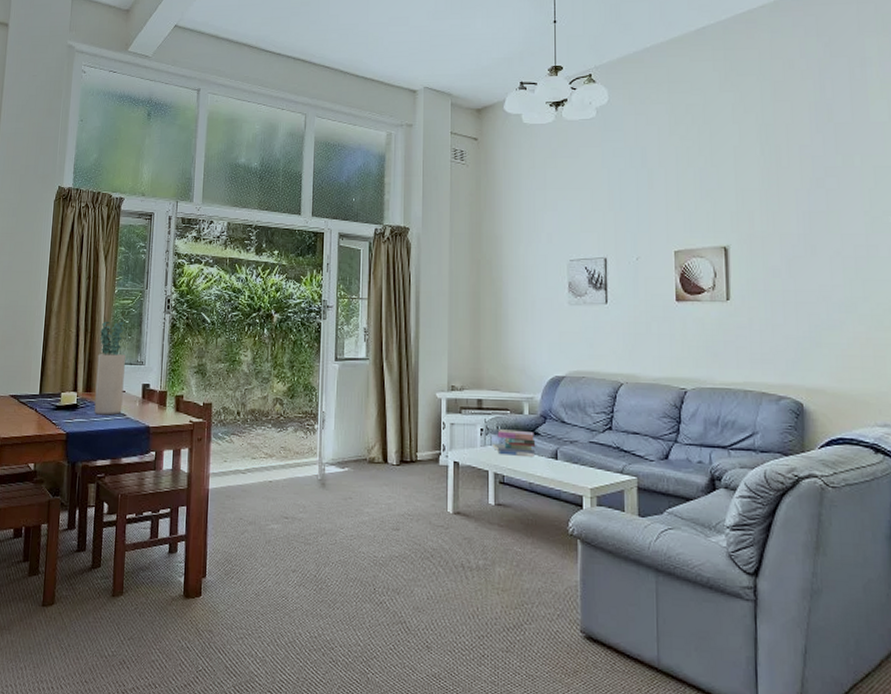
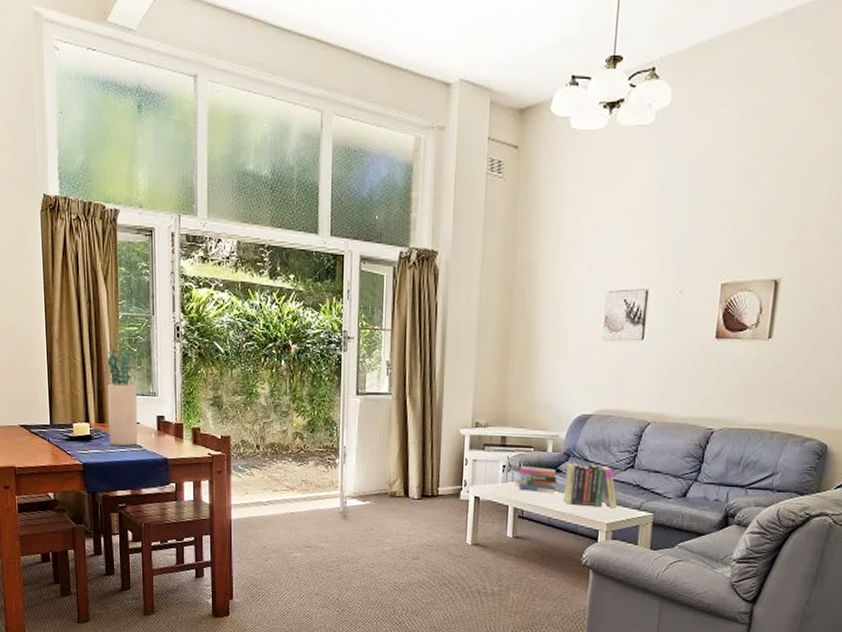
books: none [544,424,599,472] -> present [564,462,617,508]

